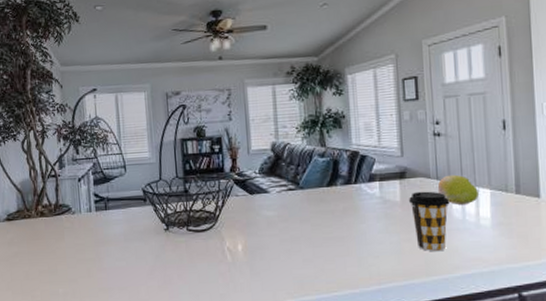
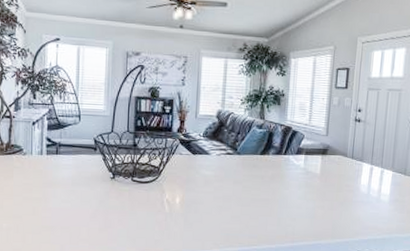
coffee cup: present [409,191,450,252] -> none [327,167,359,219]
fruit: present [437,174,479,205] -> none [351,155,383,182]

